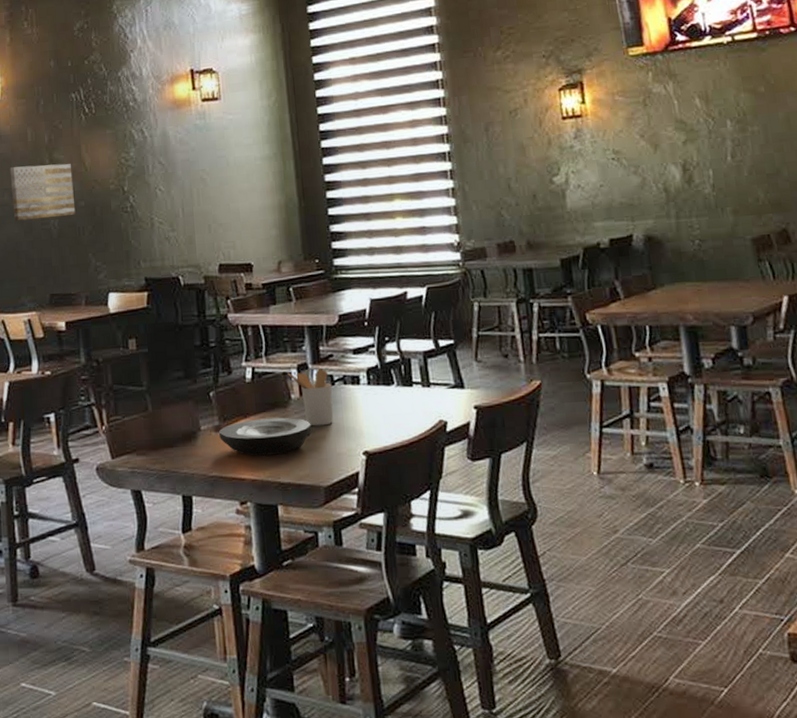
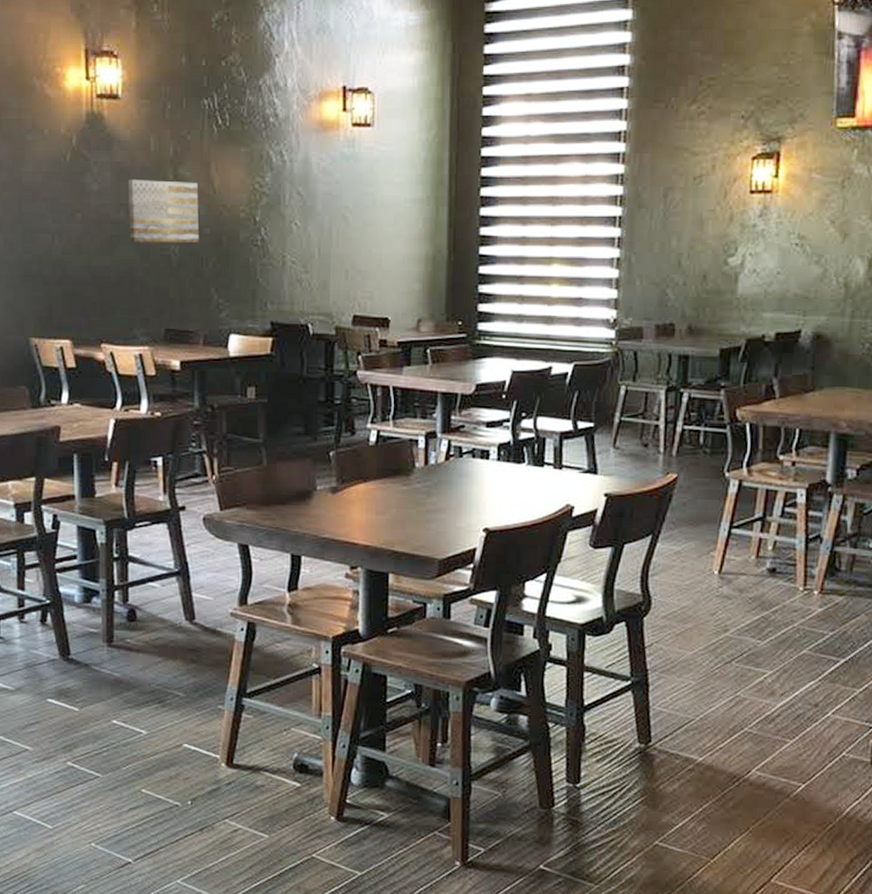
plate: present [219,417,312,456] -> none [336,484,433,523]
utensil holder: present [287,369,333,426] -> none [414,439,460,498]

